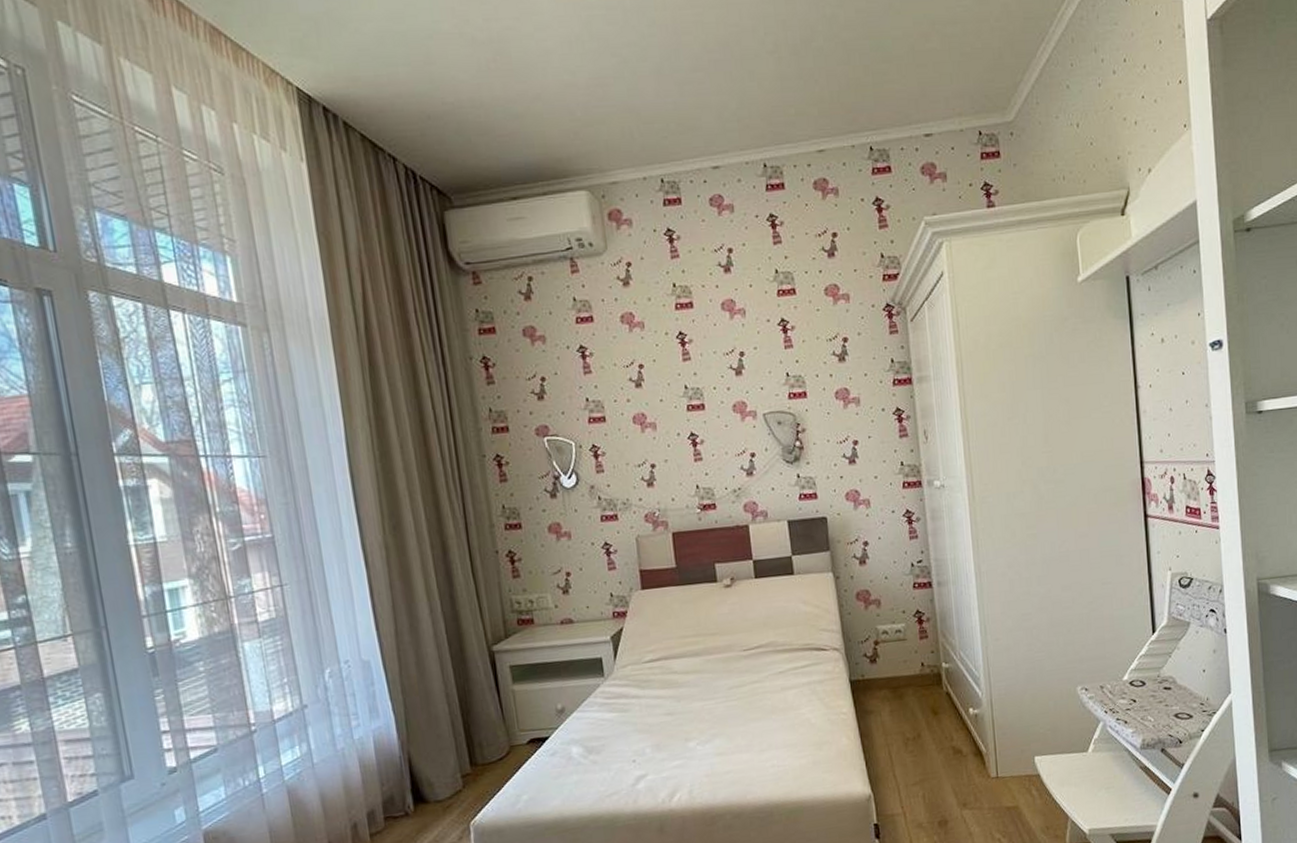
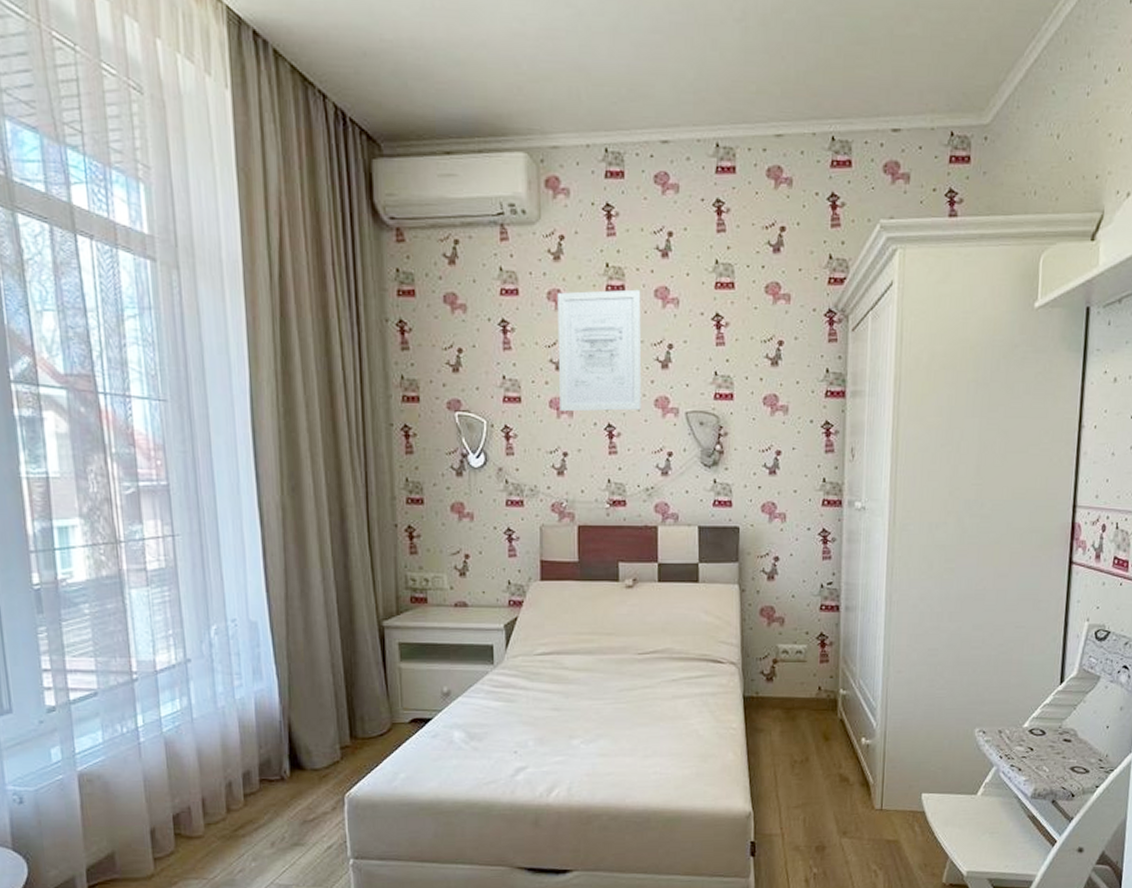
wall art: none [630,304,721,426] -> present [557,289,642,412]

